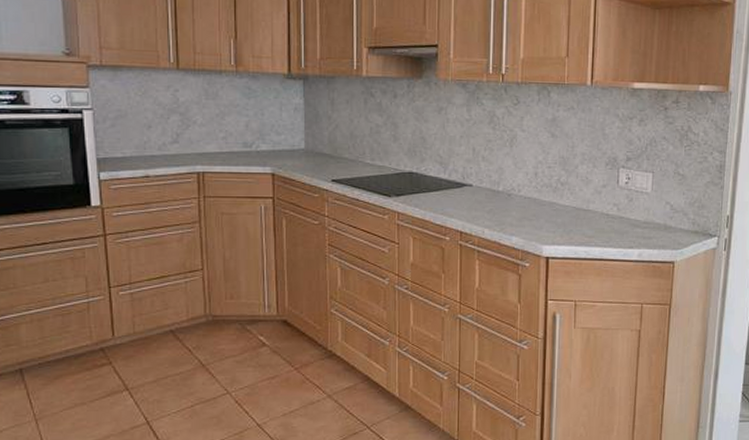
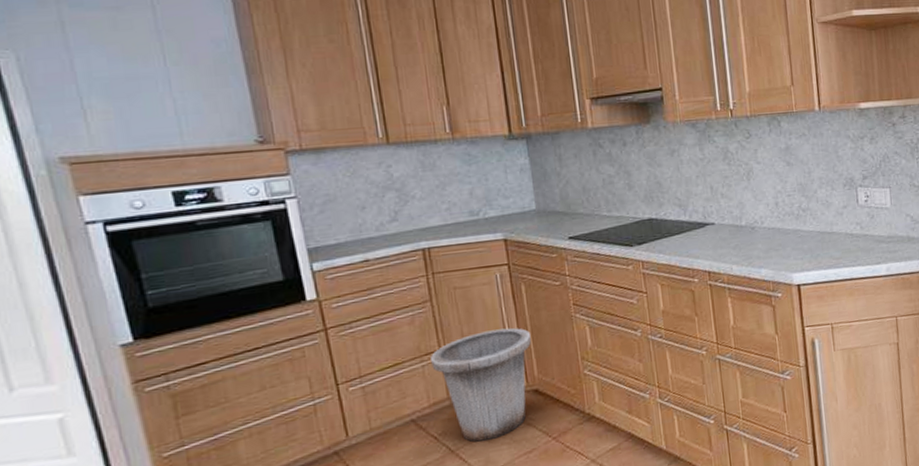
trash can: none [194,258,285,360] -> present [430,327,531,442]

